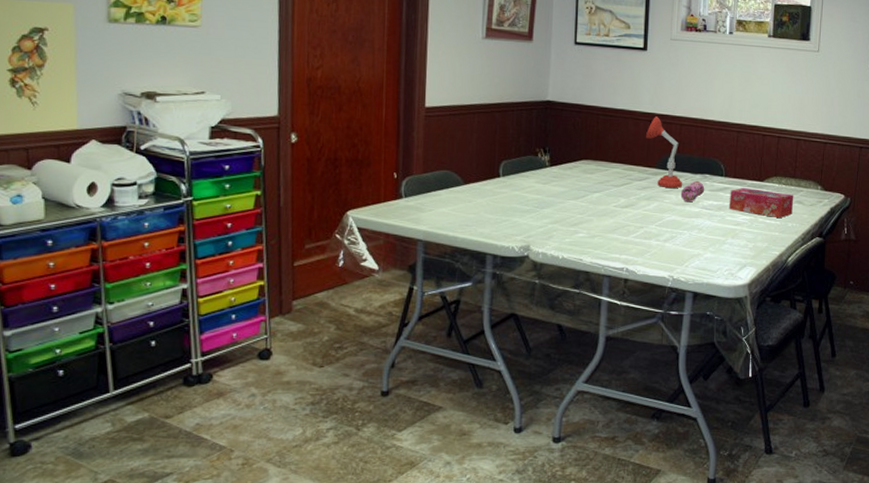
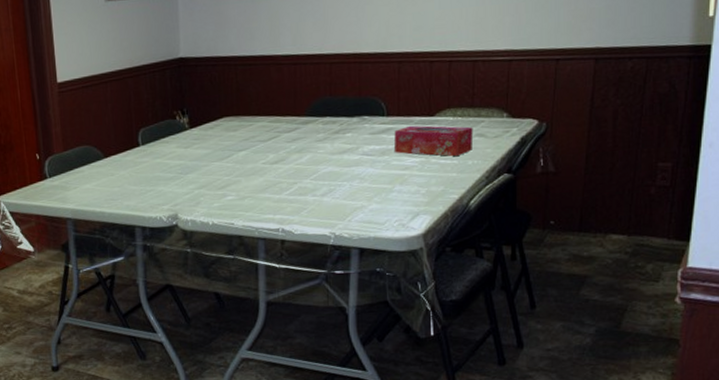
desk lamp: present [646,116,683,188] -> none [291,58,338,137]
pencil case: present [680,180,705,203] -> none [336,124,364,150]

